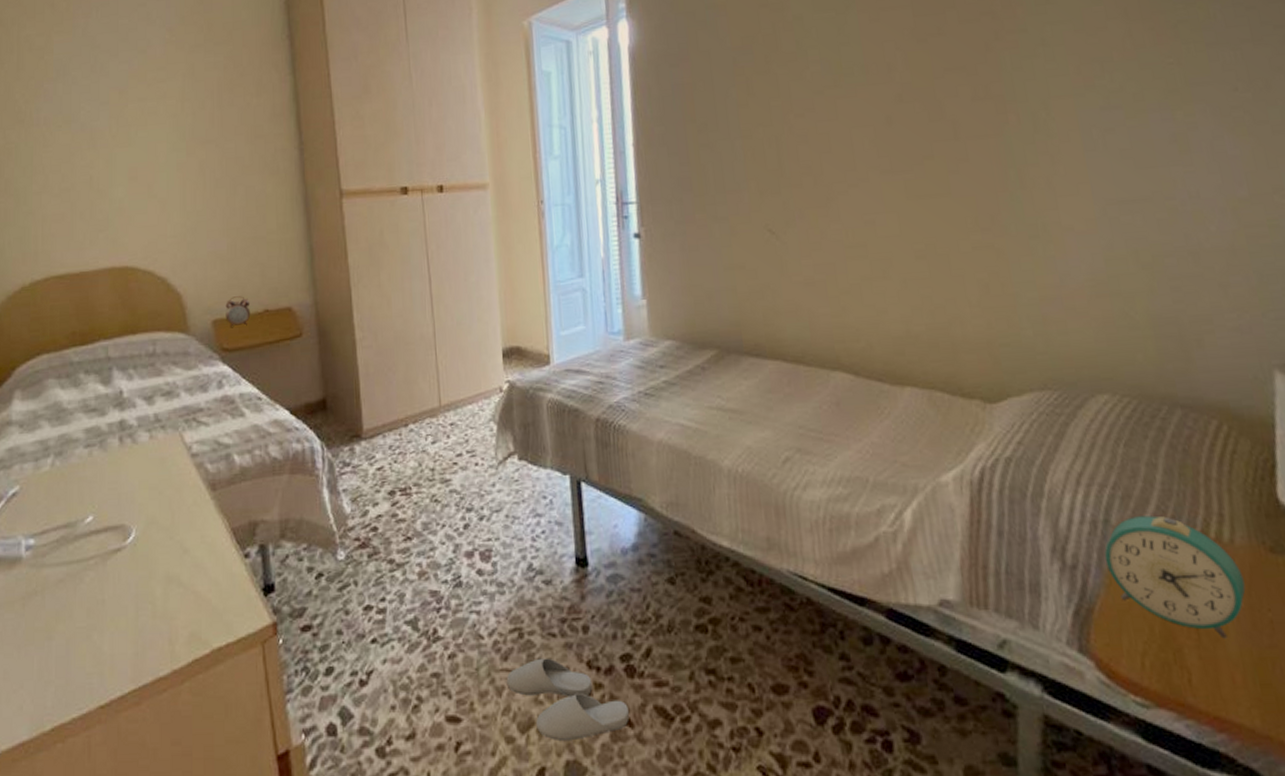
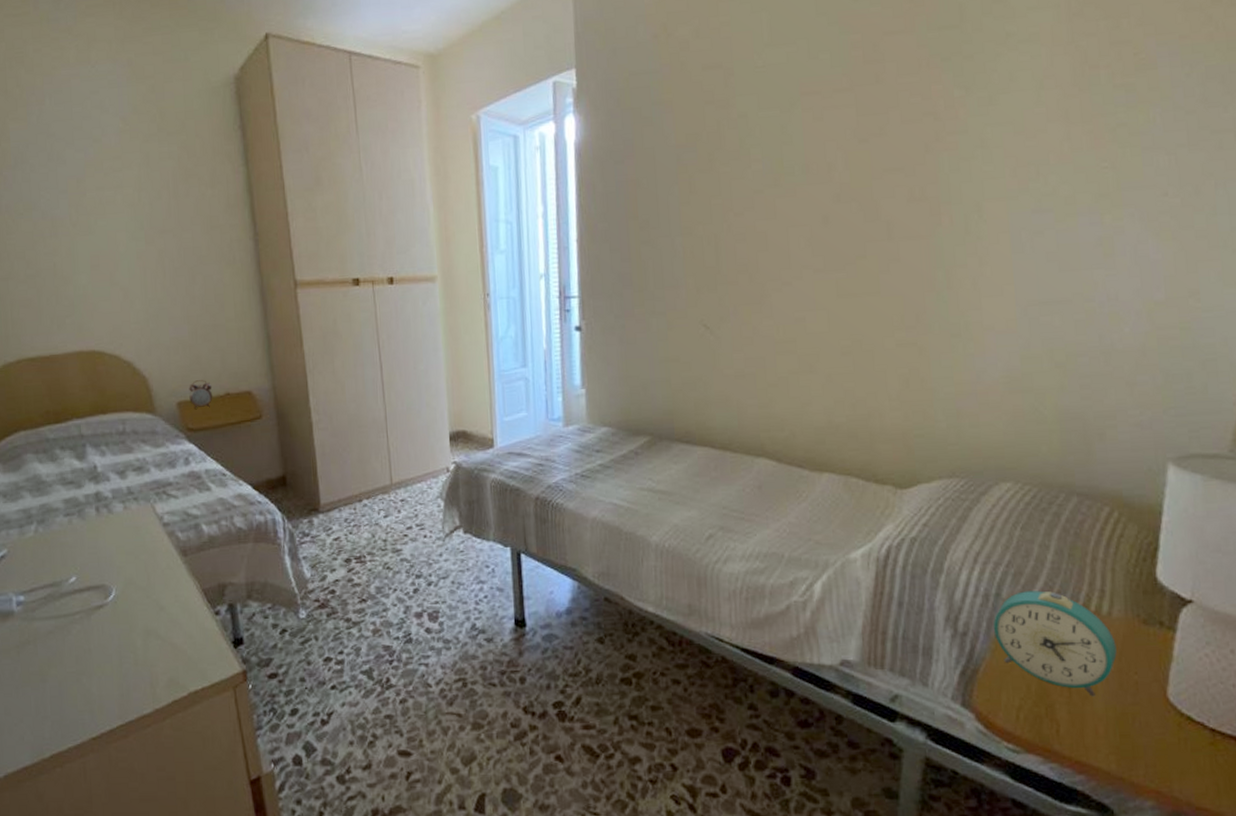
slippers: present [506,658,630,740] -> none [451,704,560,772]

